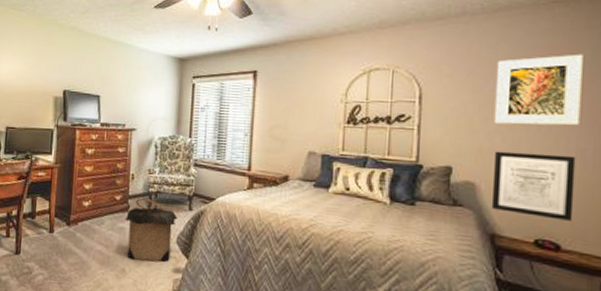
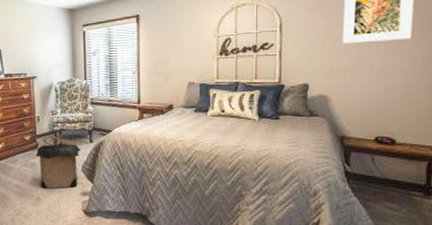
wall art: present [491,151,576,221] -> none [340,65,408,119]

